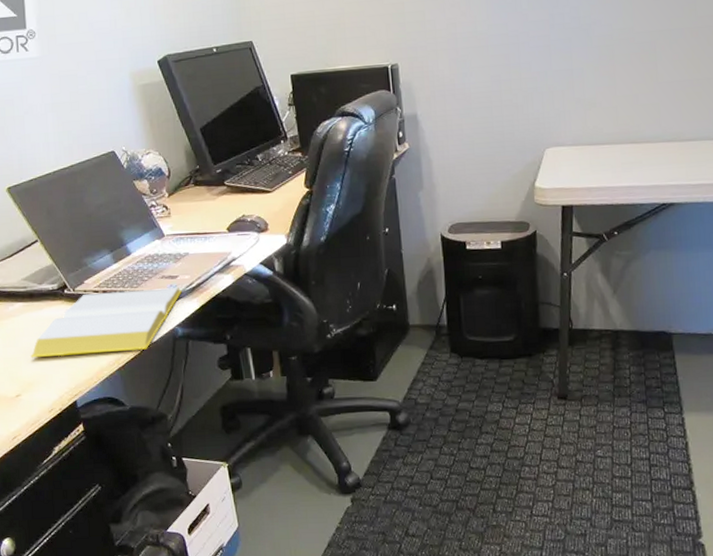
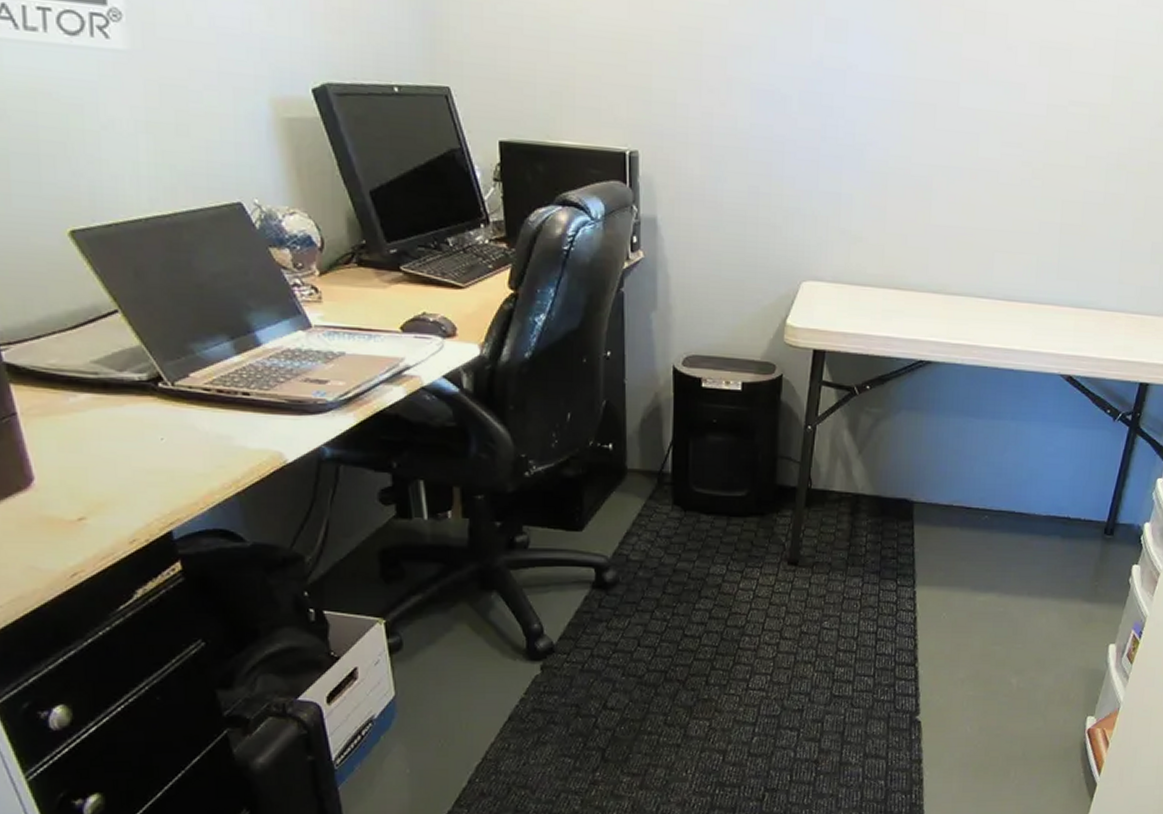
notepad: present [30,286,182,357] -> none [102,391,333,473]

